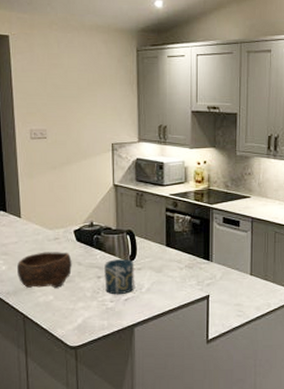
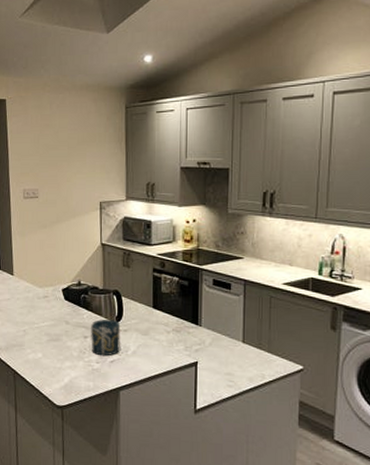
bowl: present [16,252,72,288] -> none [8,309,60,346]

